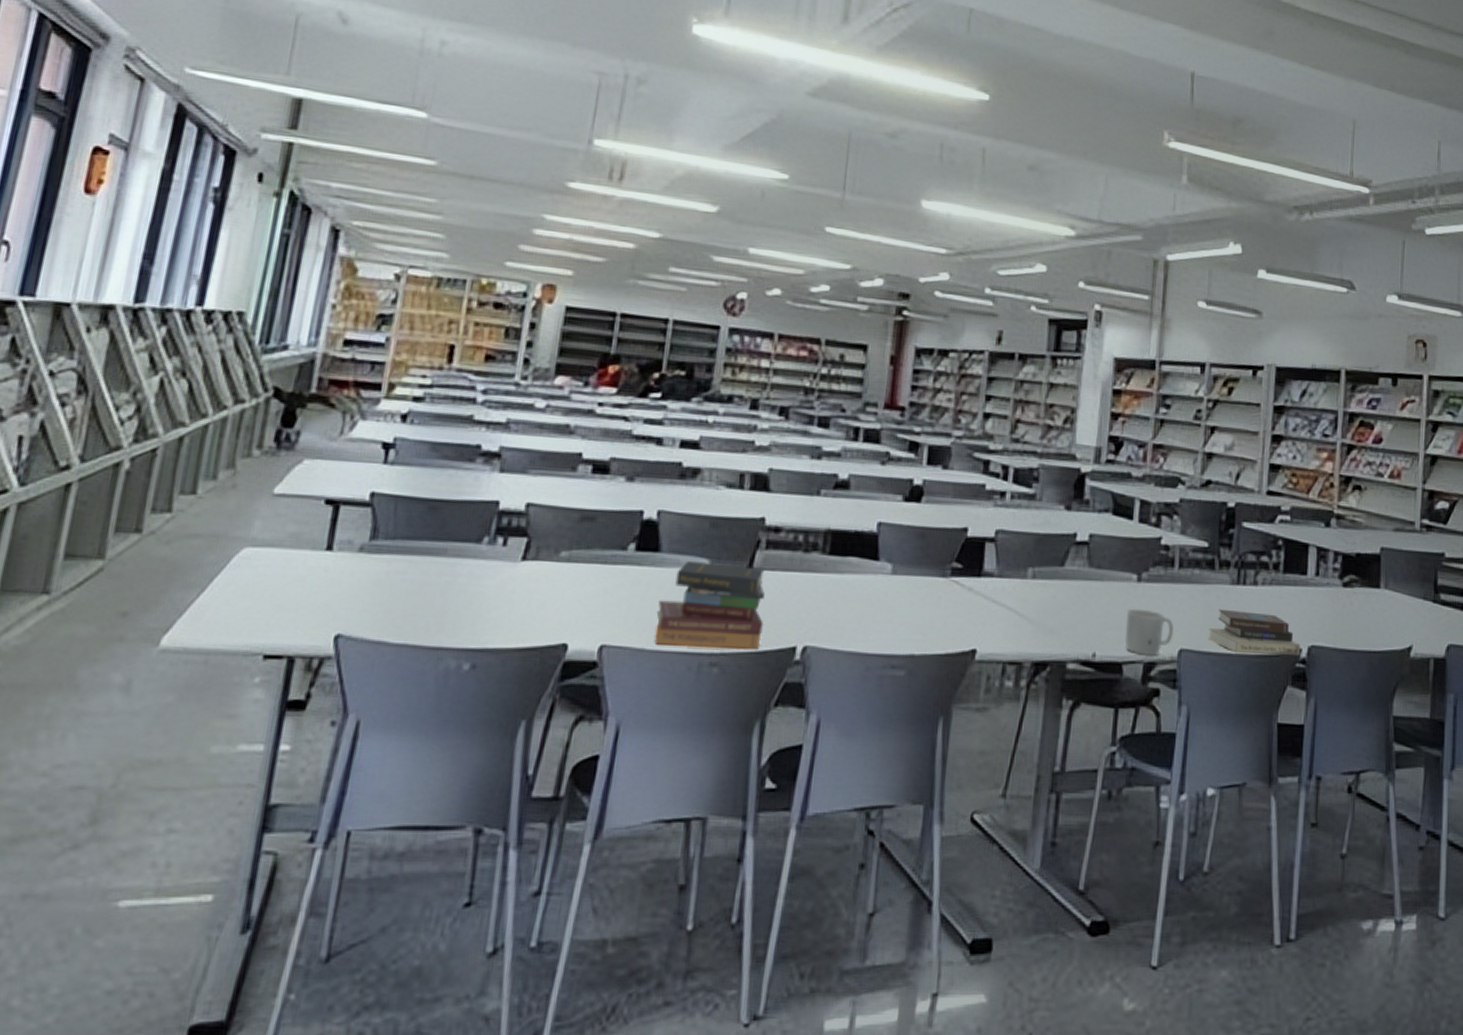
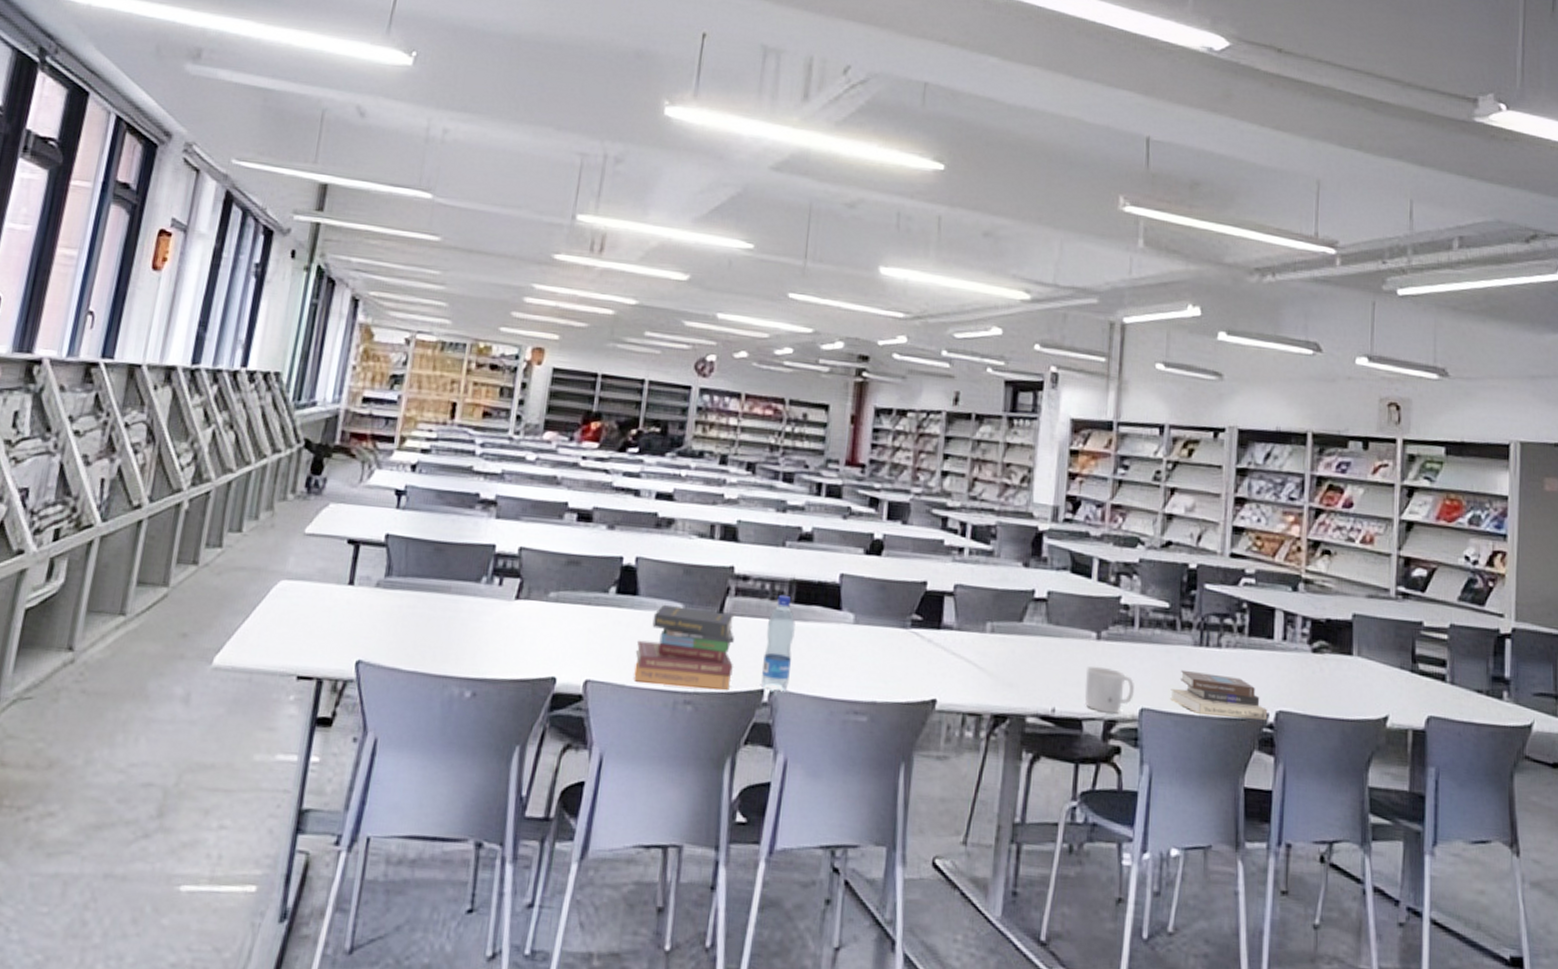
bottle: none [792,546,830,650] -> present [760,594,795,693]

